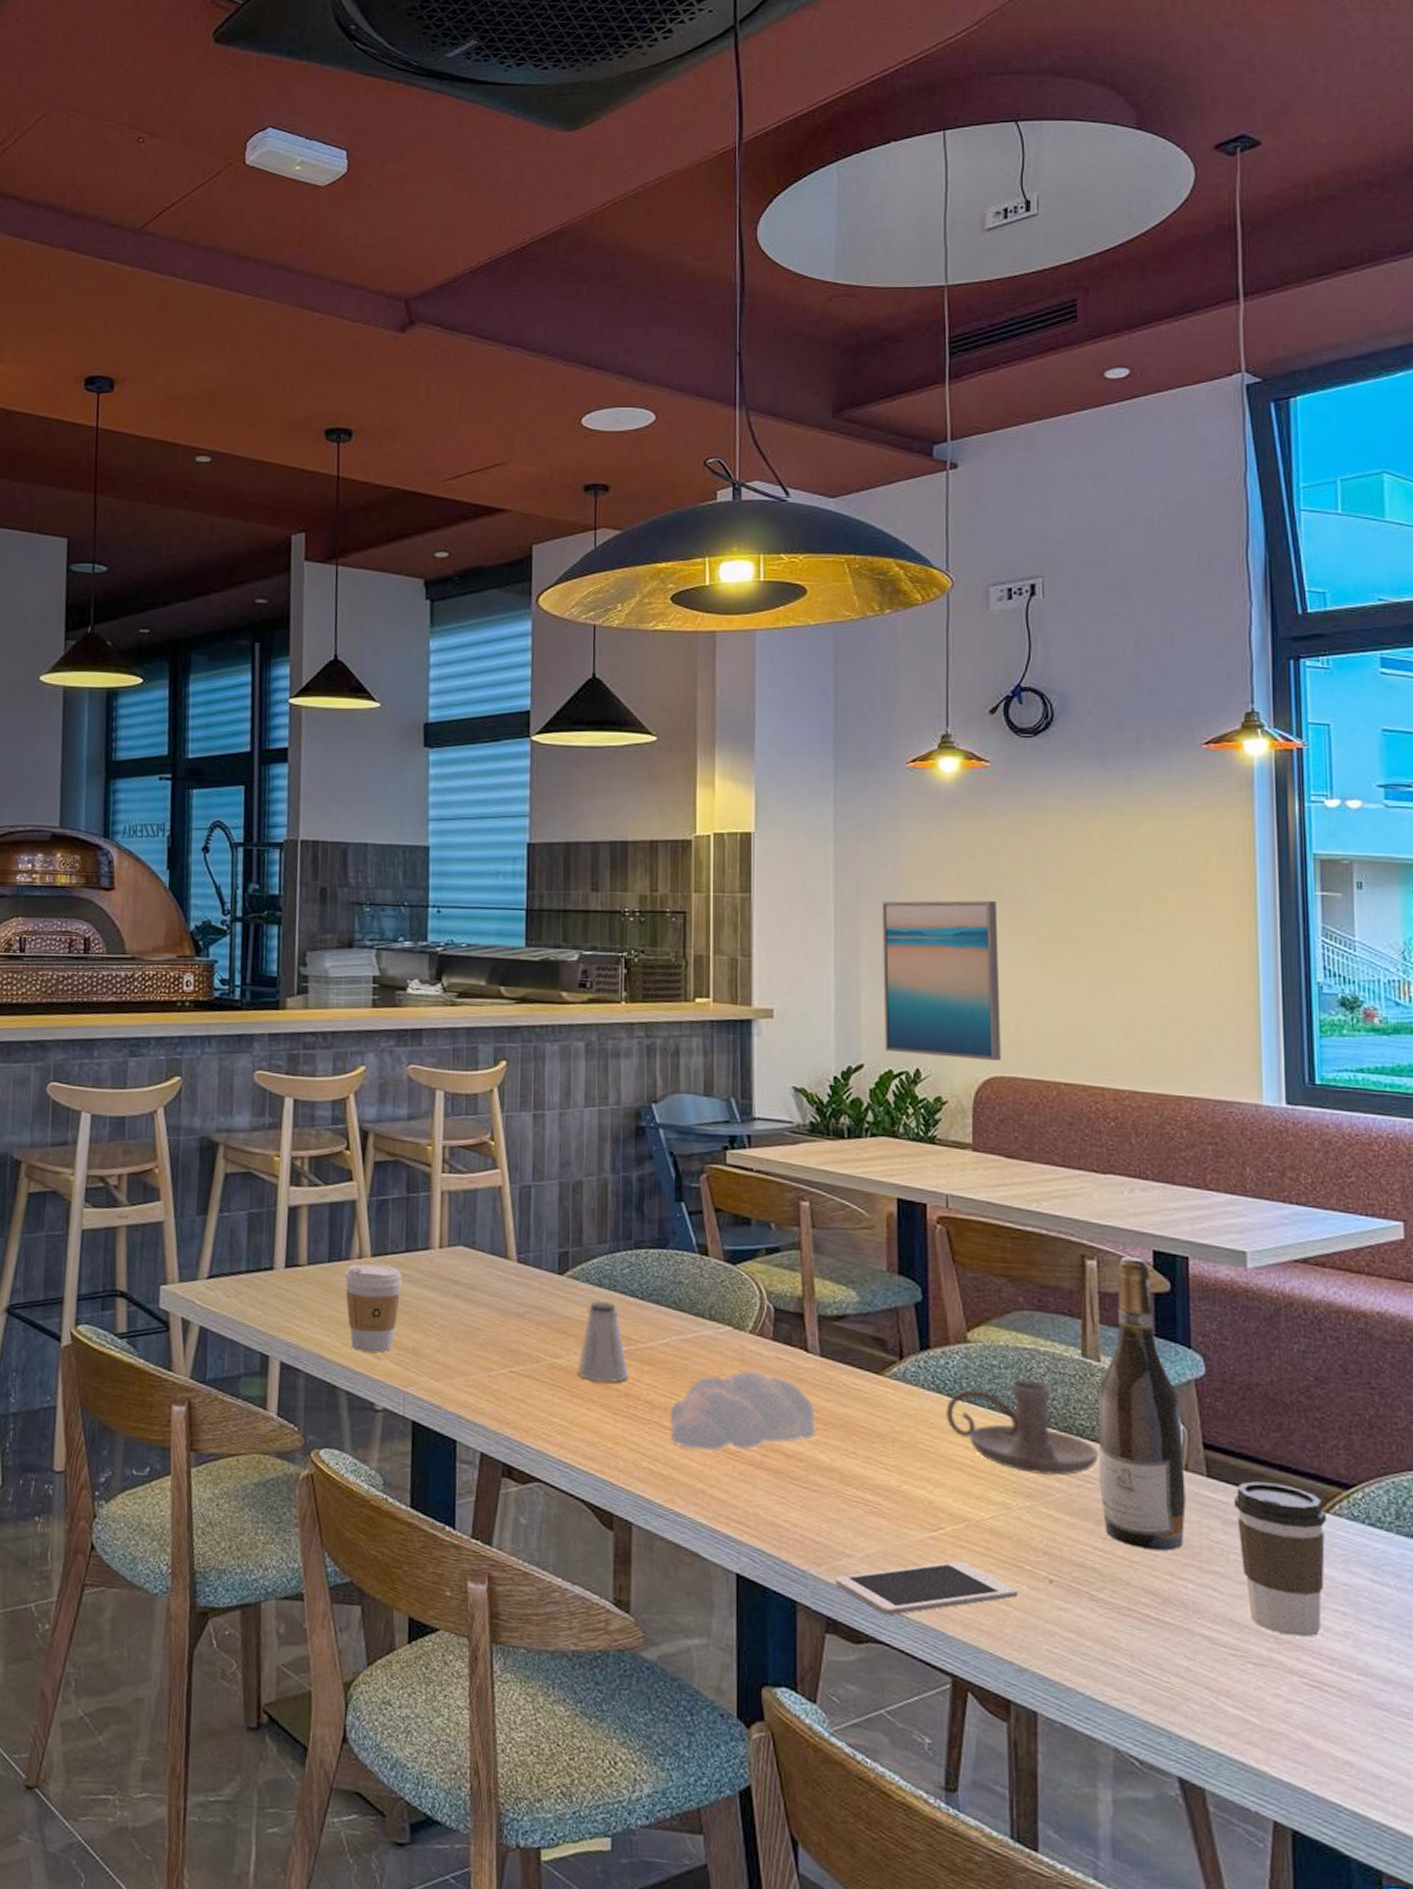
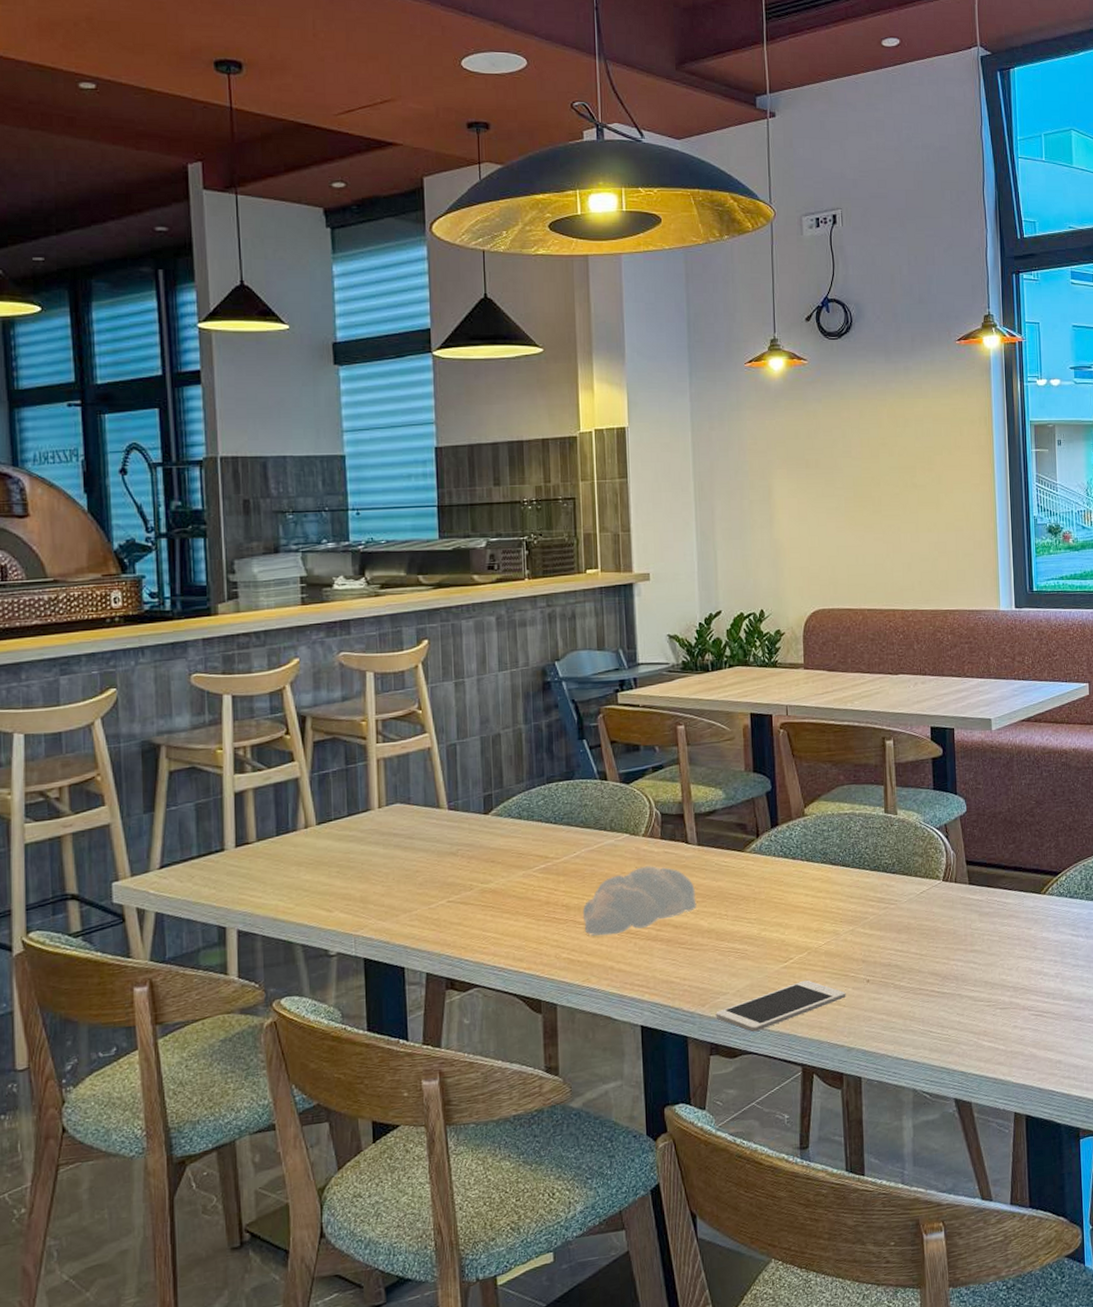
coffee cup: present [344,1264,402,1353] -> none [292,830,347,908]
saltshaker: present [577,1301,629,1383] -> none [505,830,548,897]
wall art: present [883,900,1001,1062] -> none [731,471,822,599]
candle holder: present [946,1380,1099,1476] -> none [791,837,898,906]
wine bottle: present [1098,1257,1186,1551] -> none [897,734,956,944]
coffee cup: present [1233,1481,1327,1637] -> none [986,880,1045,984]

